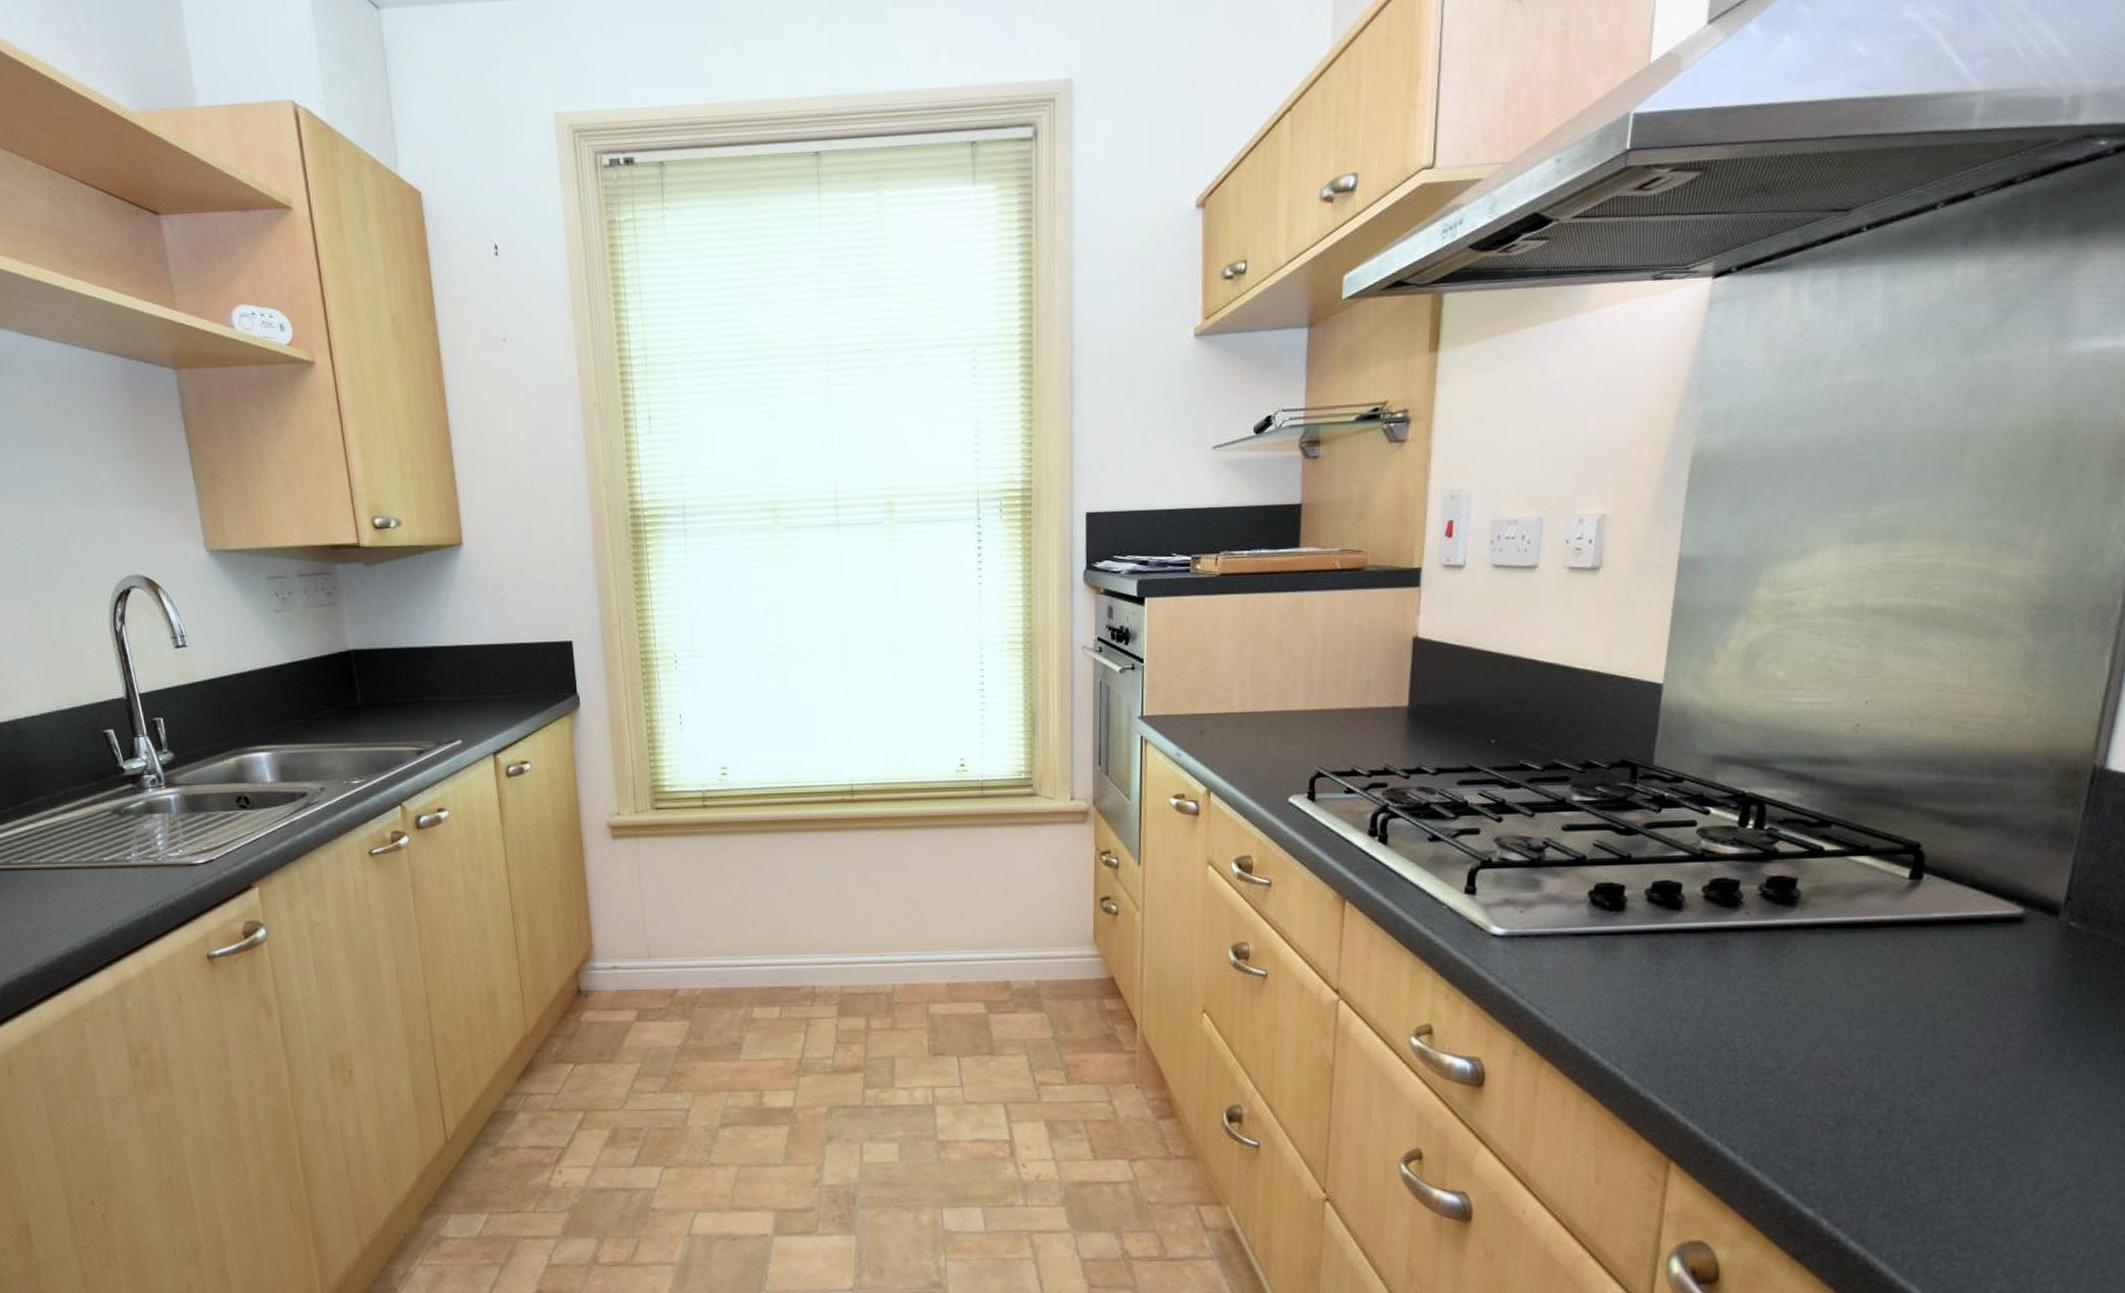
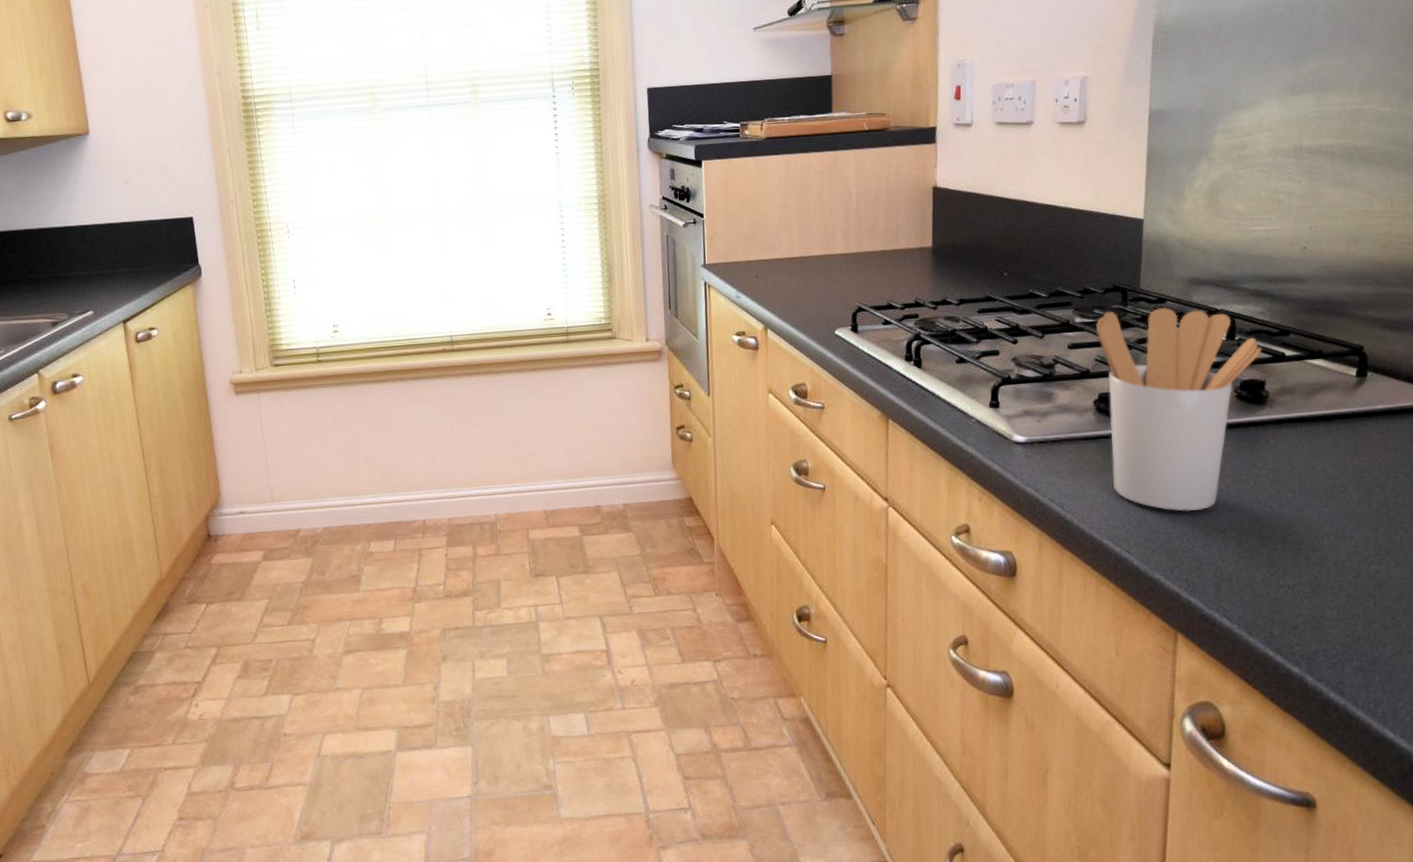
utensil holder: none [1598,787,1796,1025] -> present [1096,307,1262,512]

